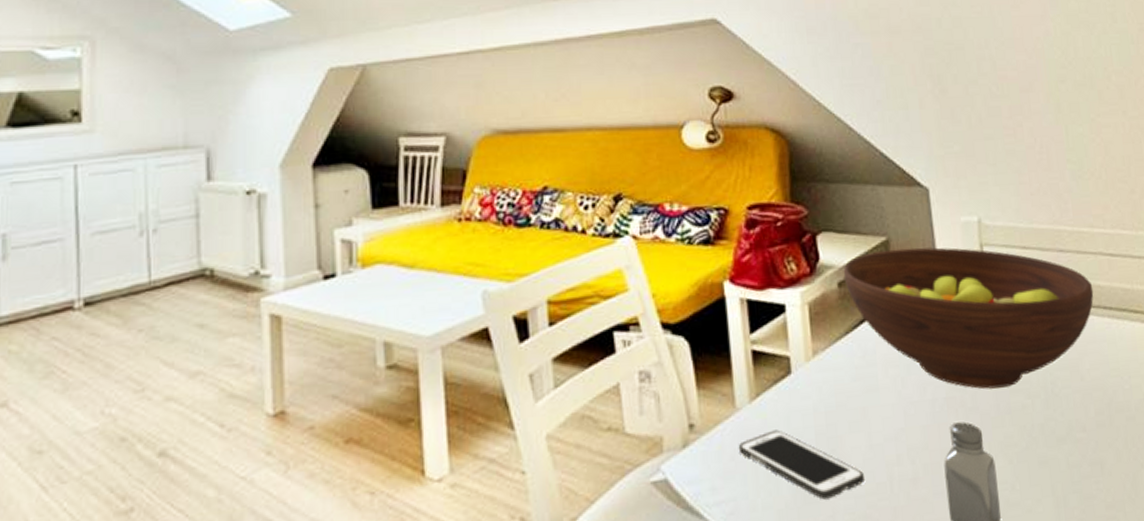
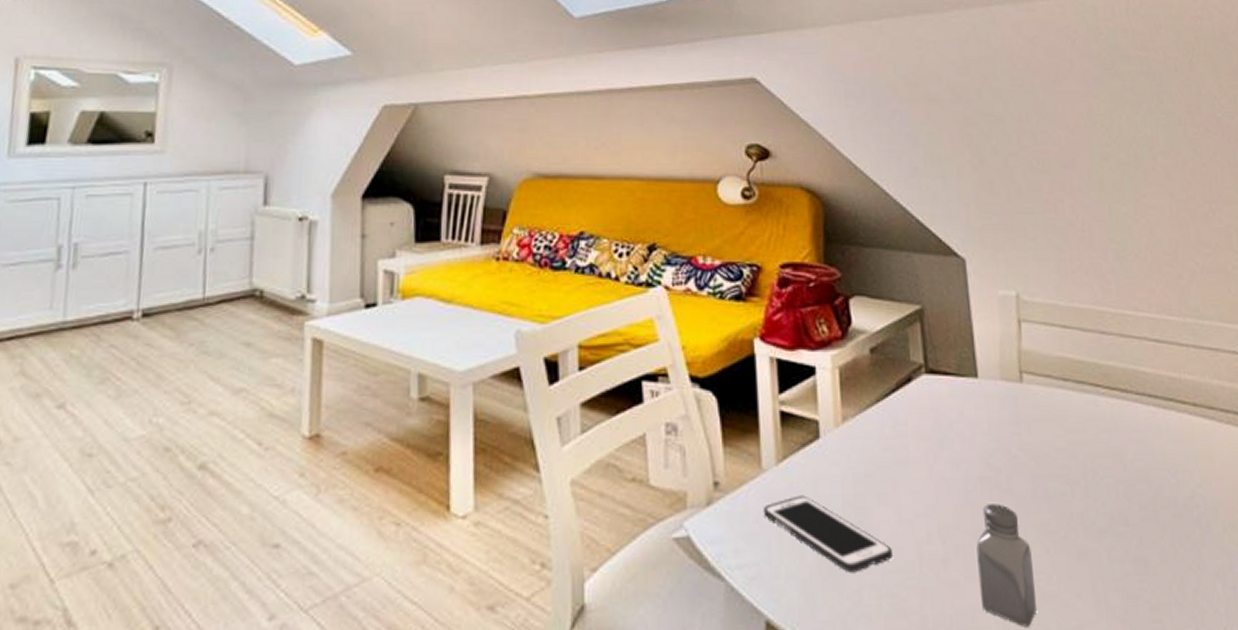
fruit bowl: present [843,247,1094,389] -> none [875,318,1138,471]

